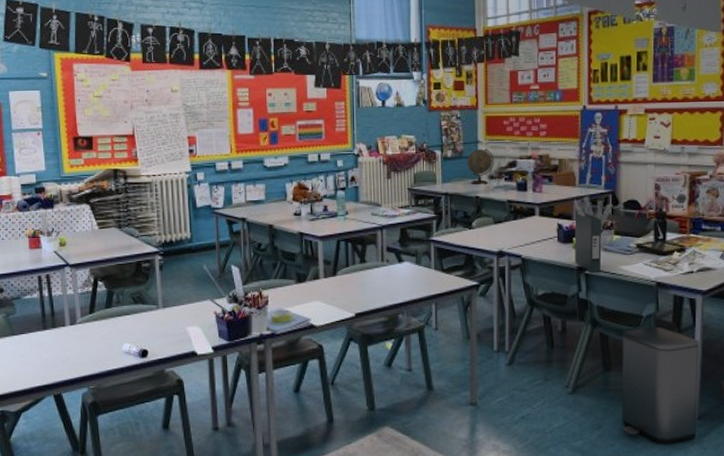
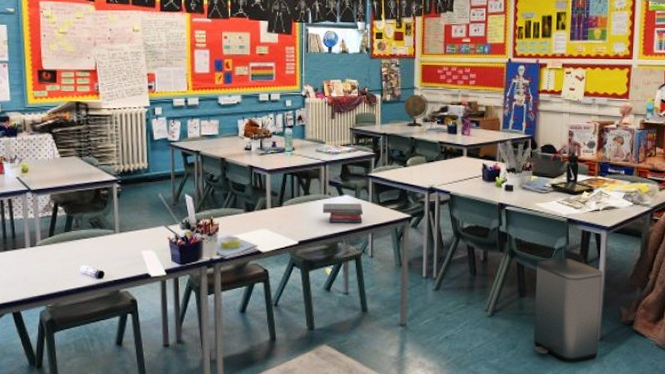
books: none [381,271,425,293] -> present [323,203,363,223]
binder: present [574,212,602,272] -> none [497,154,522,208]

